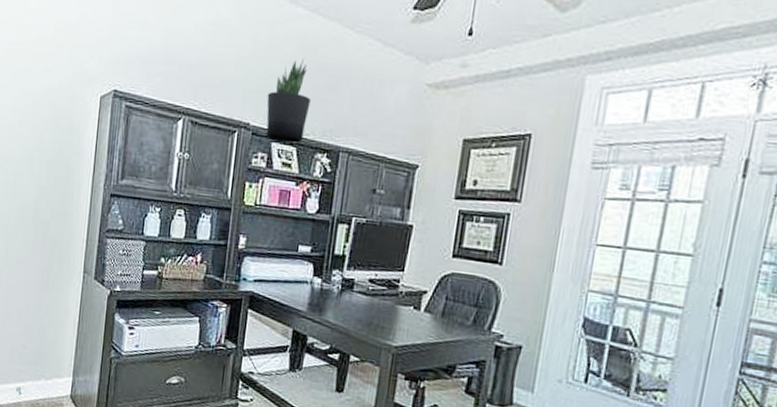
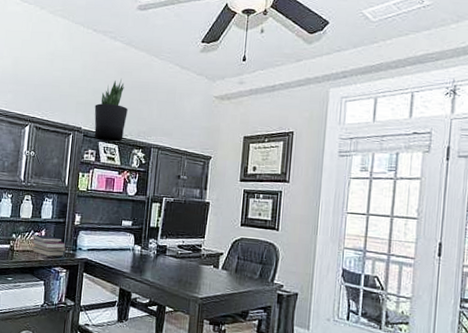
books: none [185,259,228,288] -> present [32,234,67,257]

